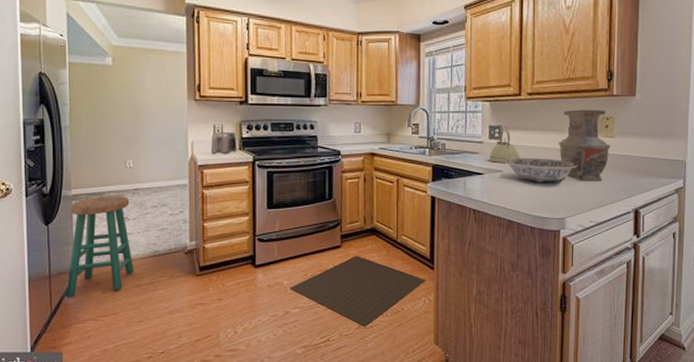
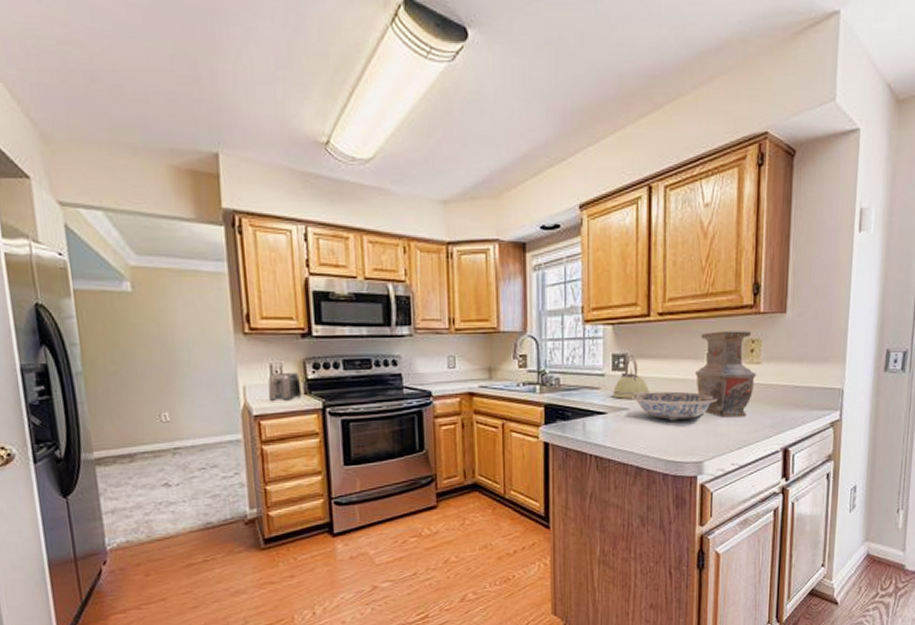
stool: present [66,195,134,298] -> none [92,456,182,584]
doormat: present [290,256,426,327] -> none [377,517,540,600]

